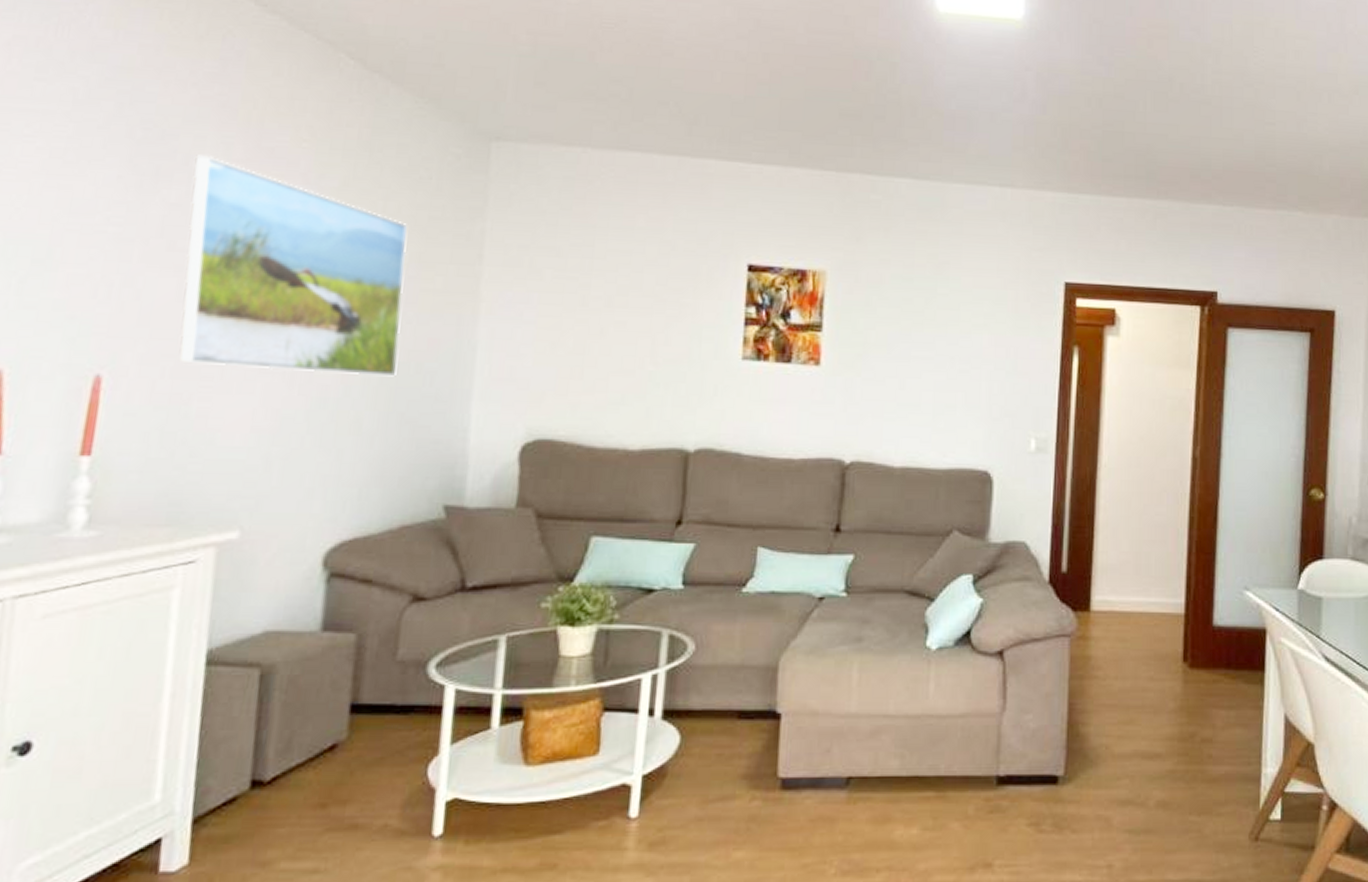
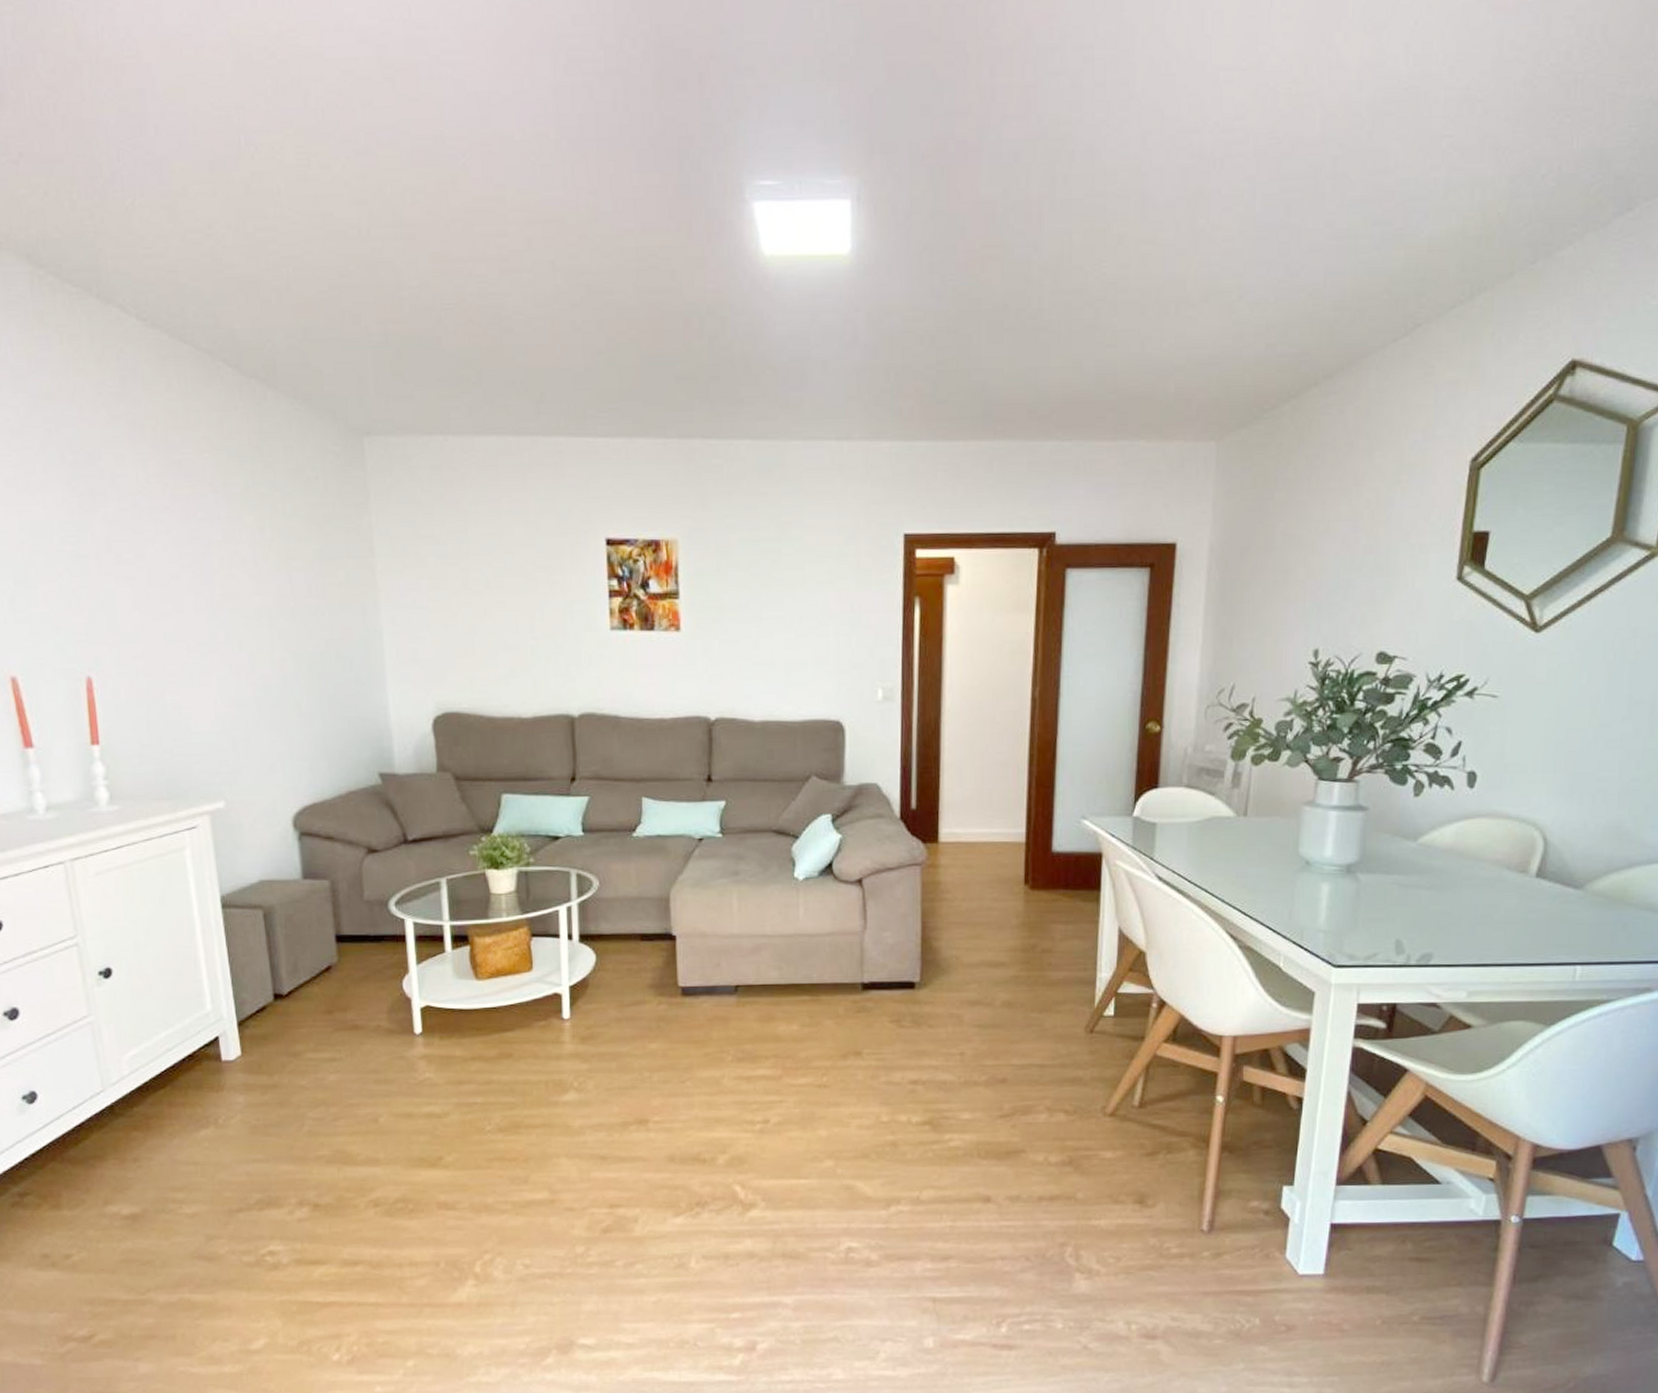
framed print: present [179,155,408,377] -> none [120,473,321,664]

